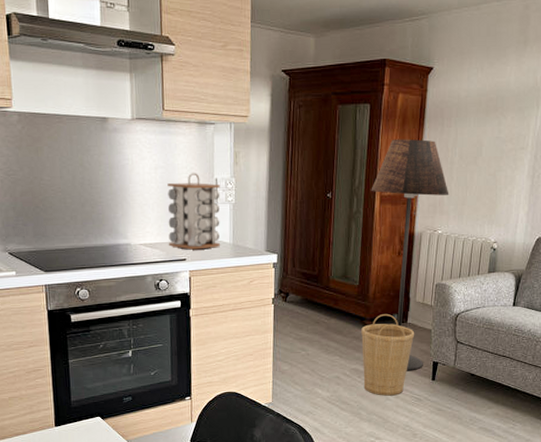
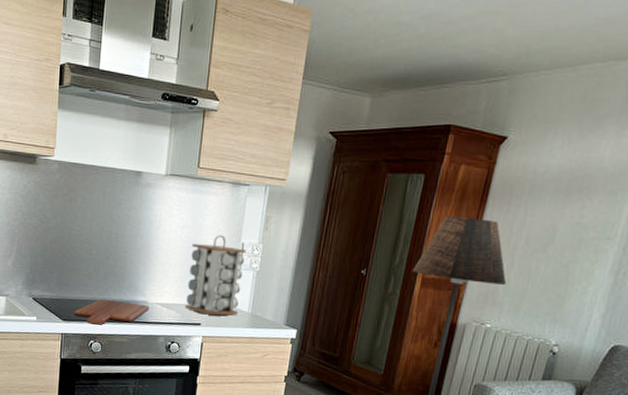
cutting board: none [55,246,133,272] -> present [73,299,150,325]

